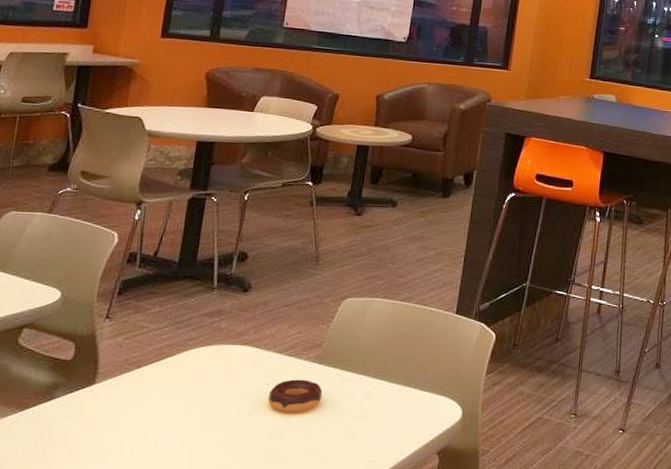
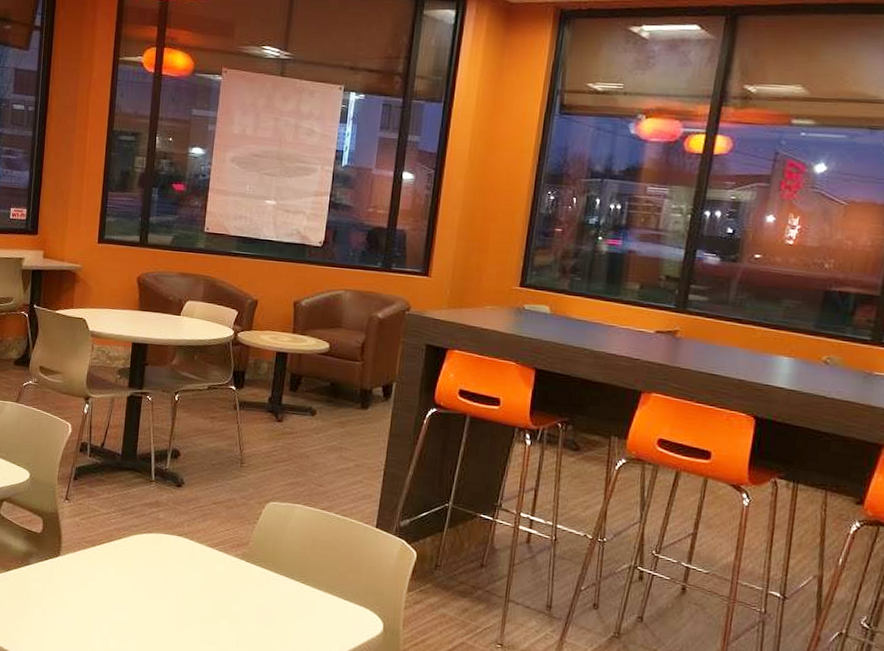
donut: present [267,379,323,412] -> none [200,573,250,604]

